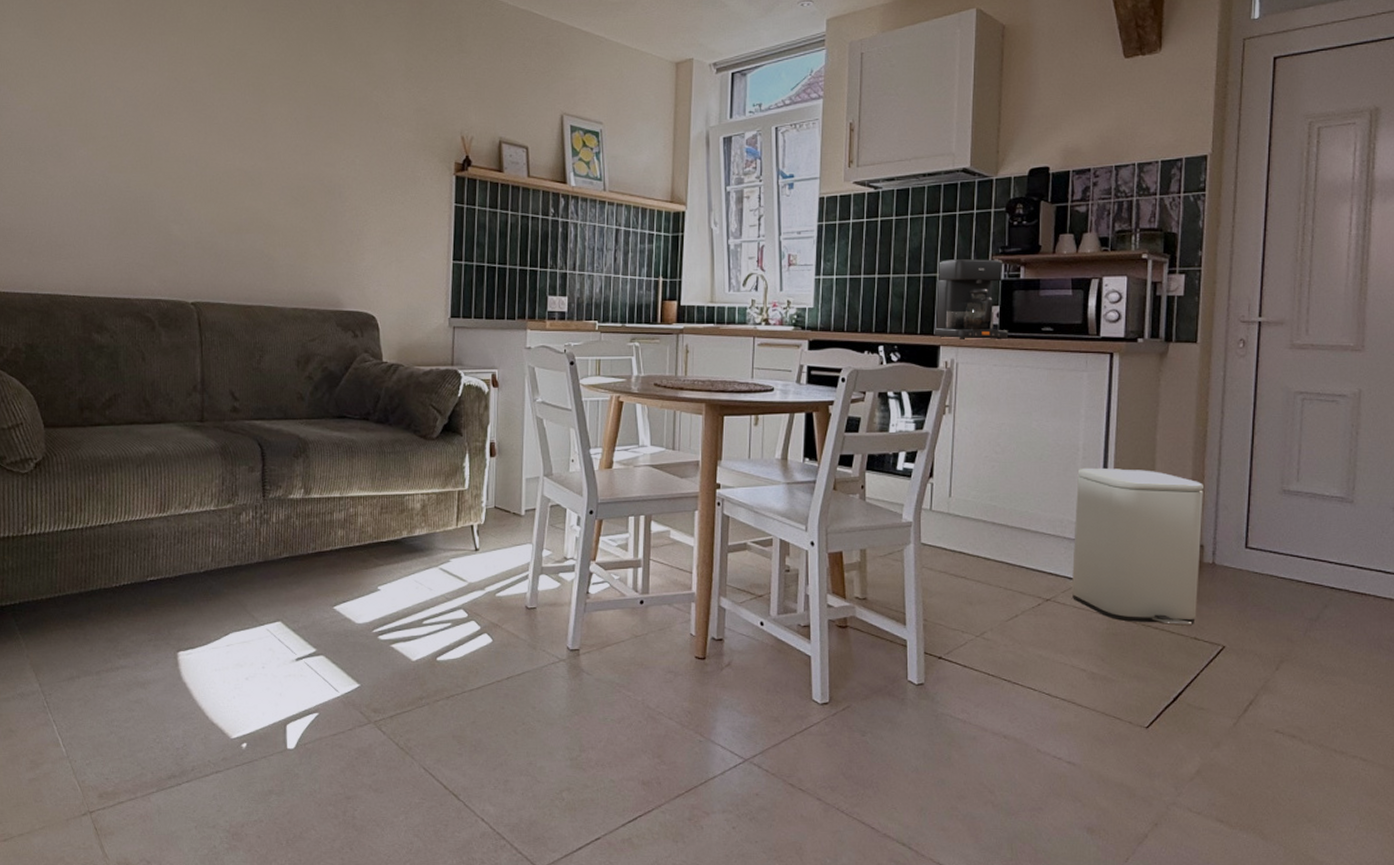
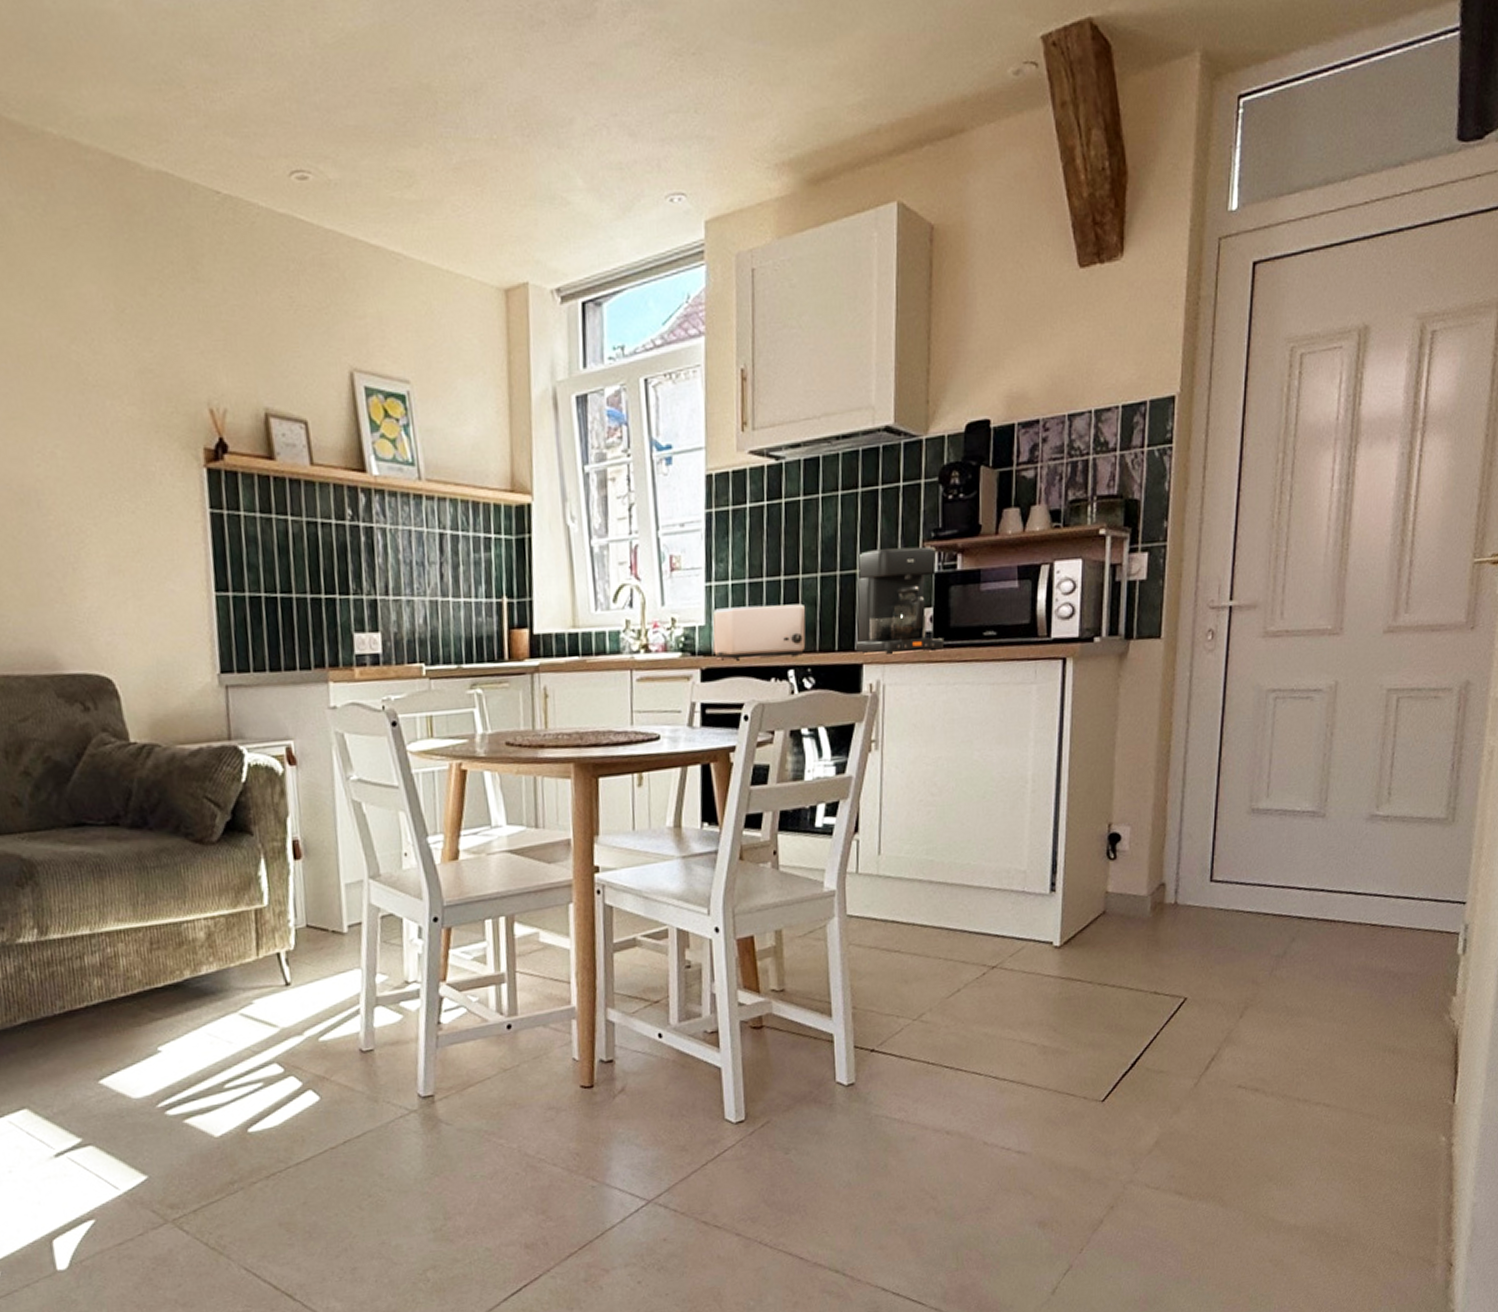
toaster: none [819,295,895,336] -> present [713,603,806,660]
pedal bin: present [1071,467,1205,626] -> none [1020,799,1167,983]

